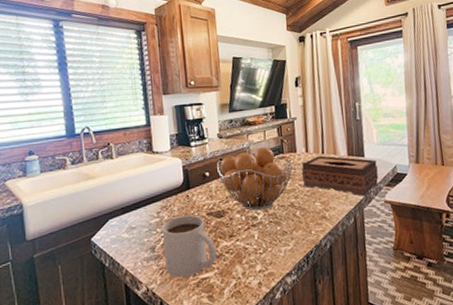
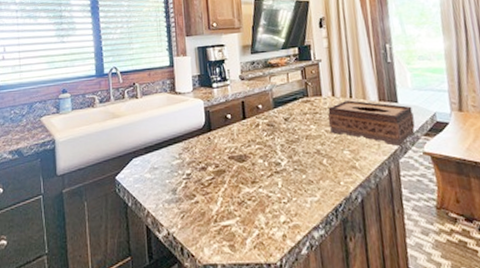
mug: present [161,215,217,278] -> none [183,158,239,223]
fruit basket: present [217,147,293,211] -> none [239,90,318,157]

